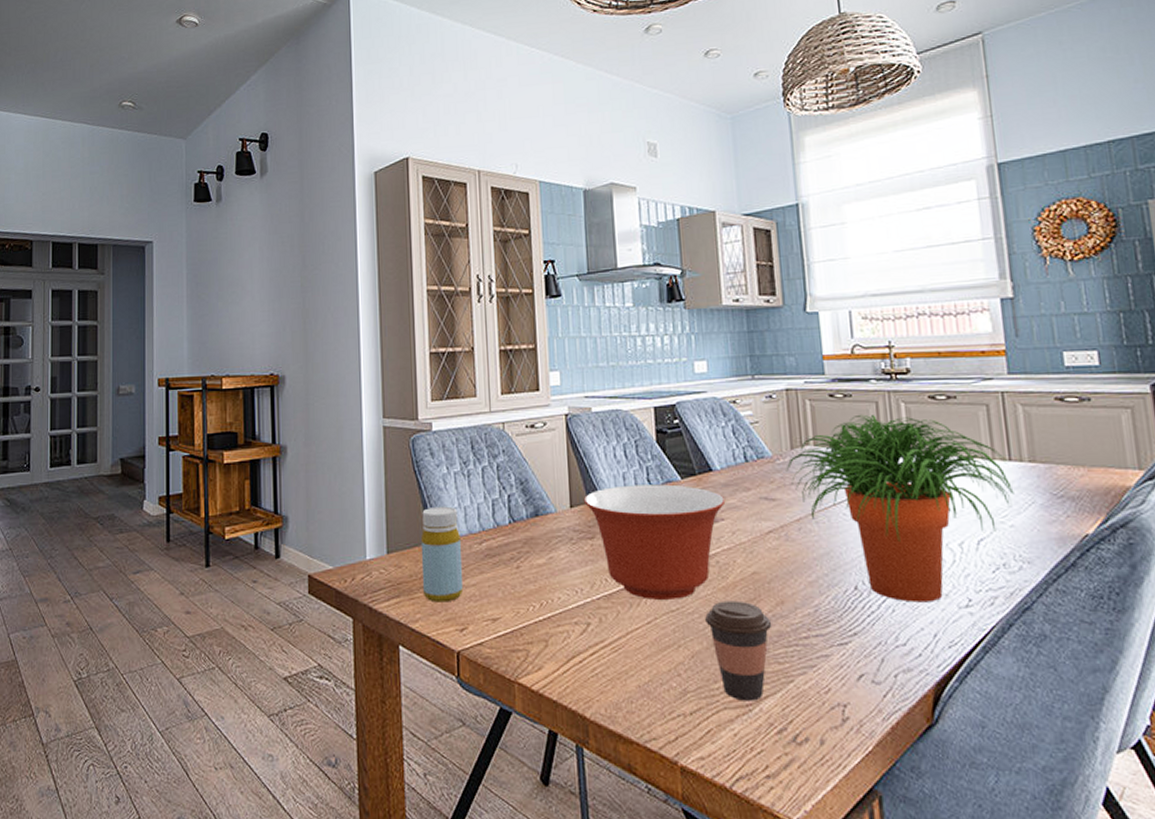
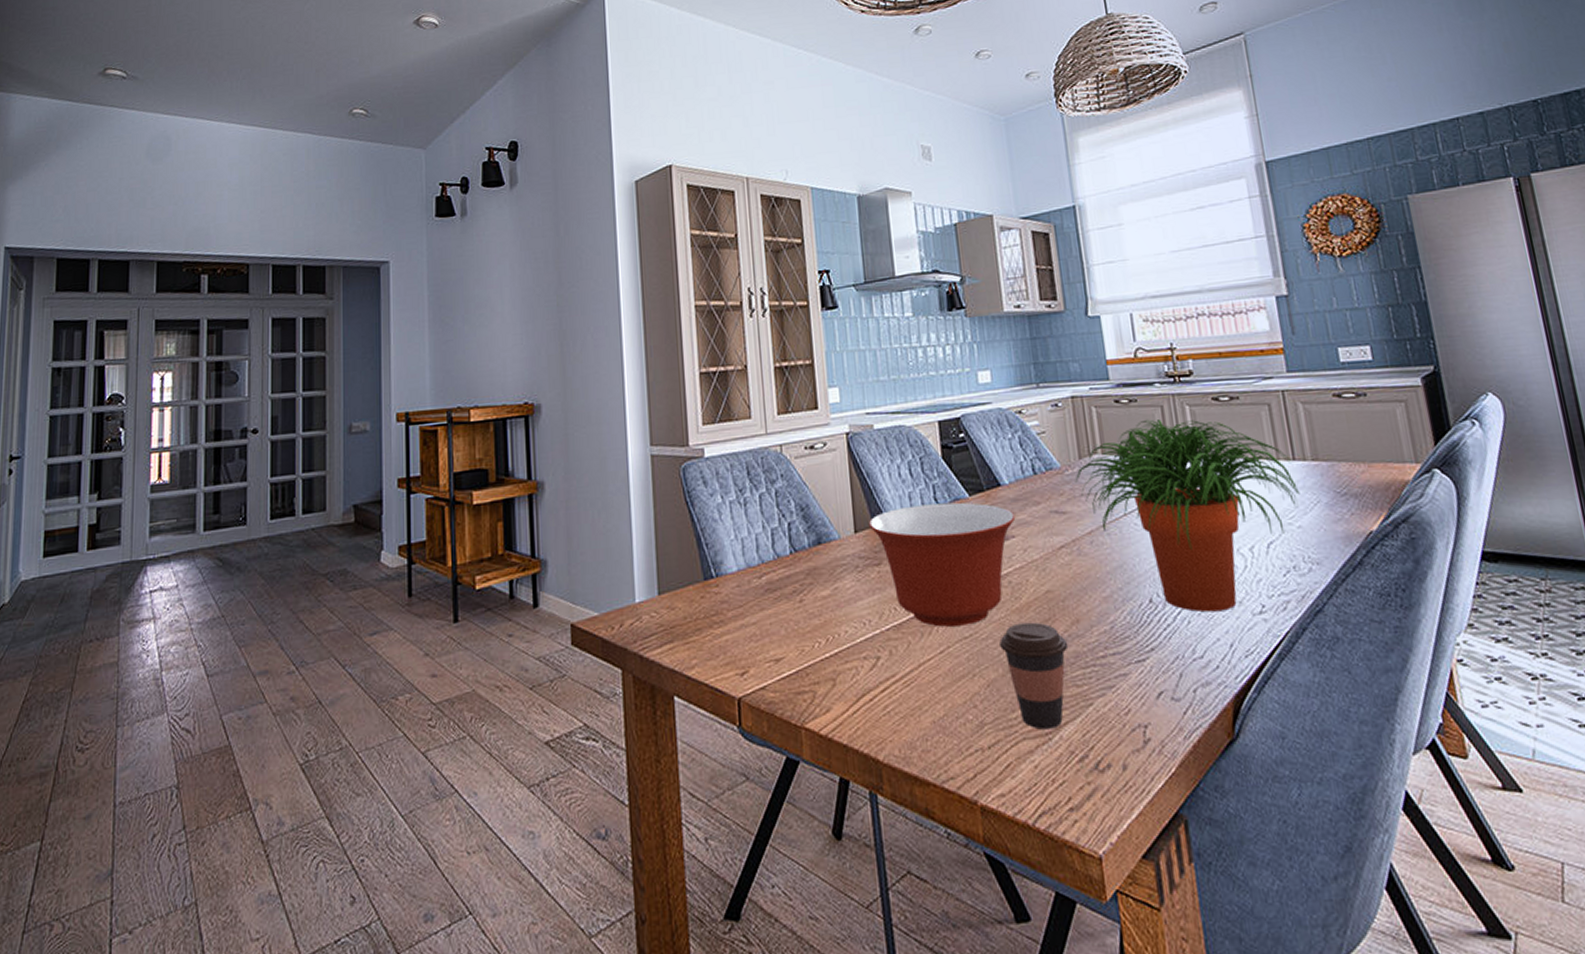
bottle: present [420,506,464,603] -> none [694,538,743,646]

